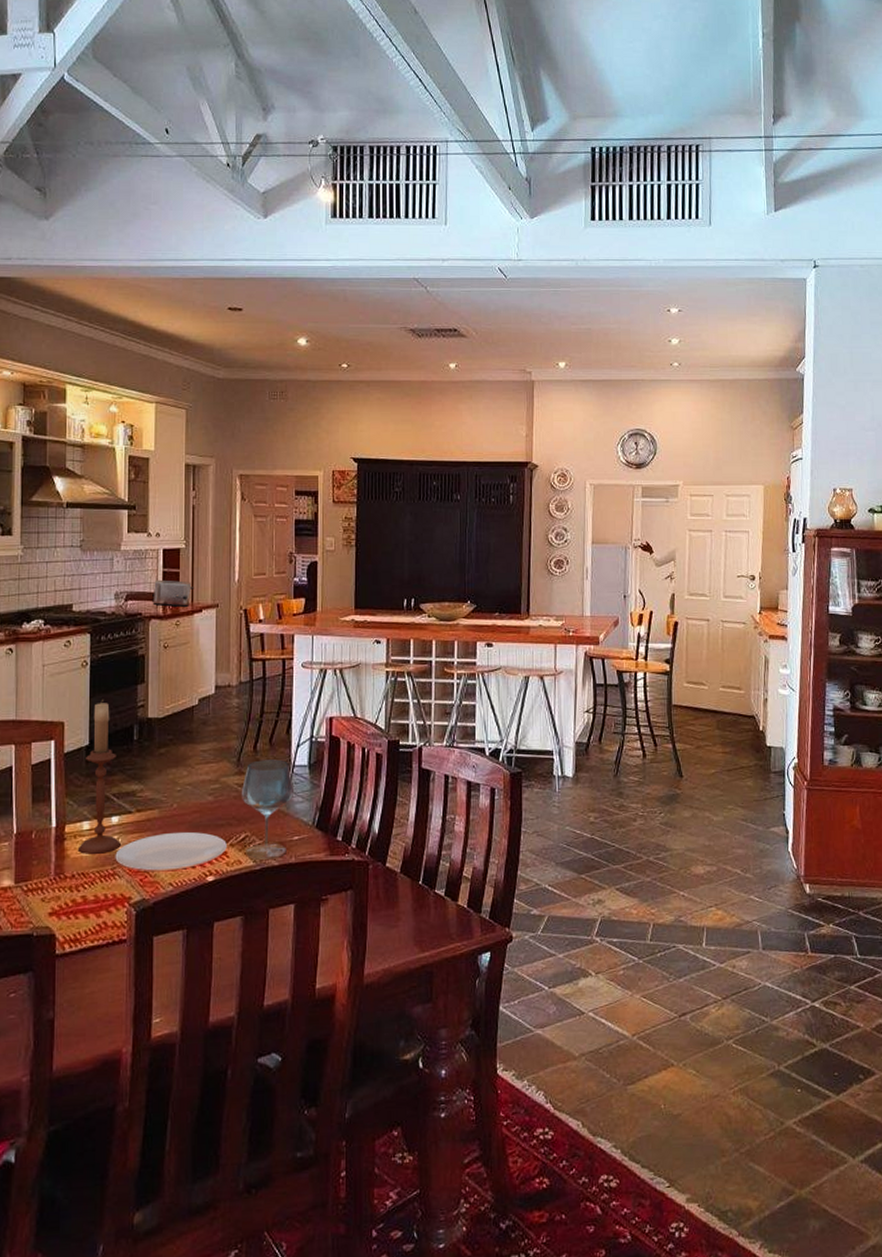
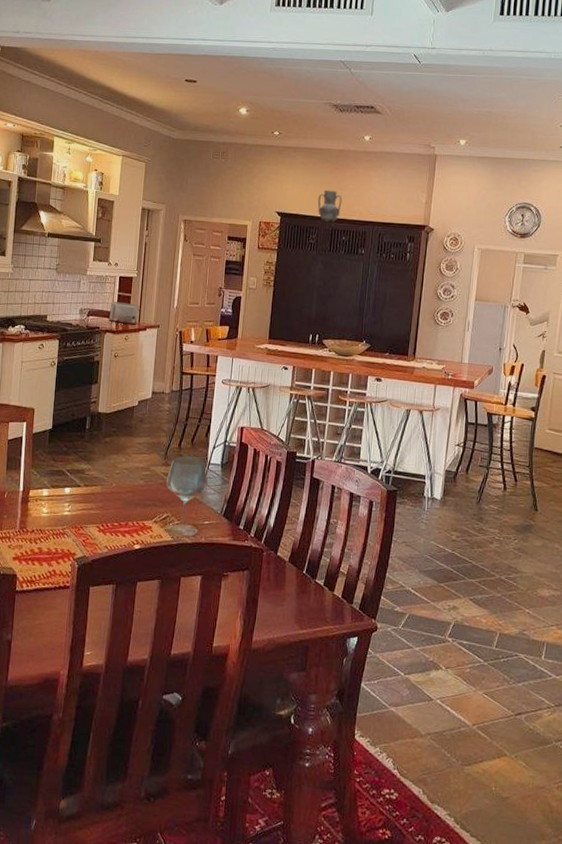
candlestick: present [77,700,121,854] -> none [38,394,72,516]
plate: present [115,831,227,872] -> none [65,506,152,537]
ceramic jug: none [400,428,429,467] -> present [317,190,343,224]

